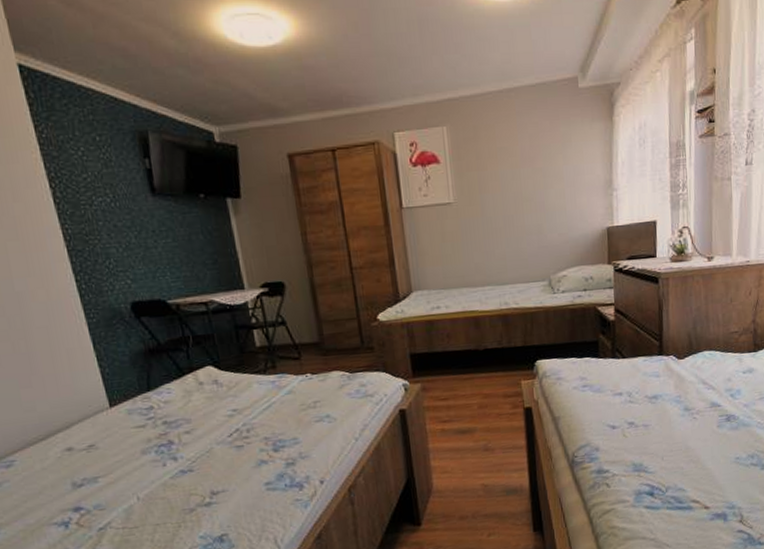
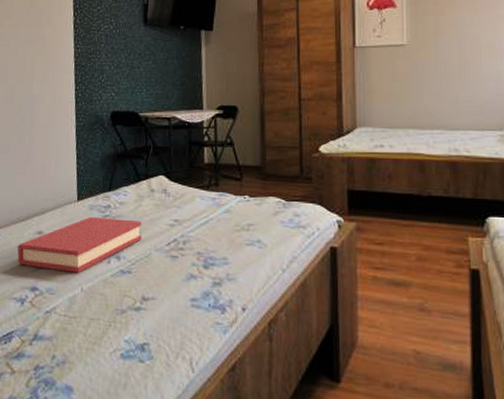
hardback book: none [42,417,199,488] -> present [17,216,142,273]

